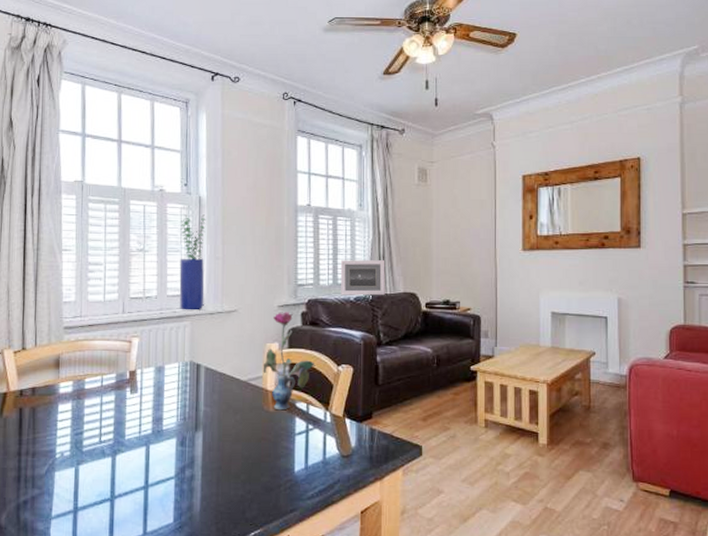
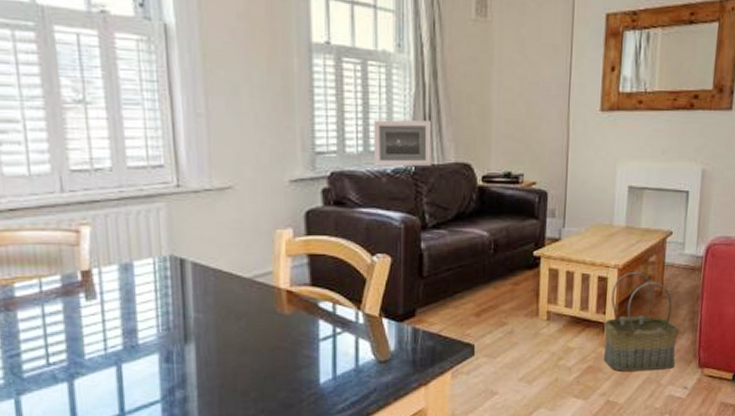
vase: present [179,214,206,310] -> none [138,50,184,187]
vase: present [263,310,314,411] -> none [272,187,341,313]
basket: none [537,388,610,481] -> present [603,272,679,371]

